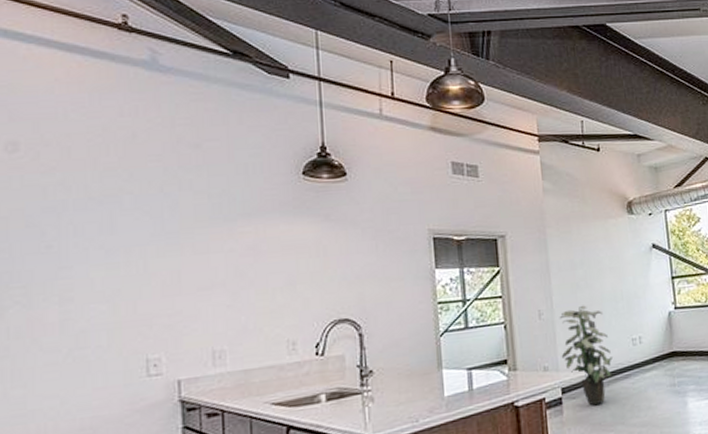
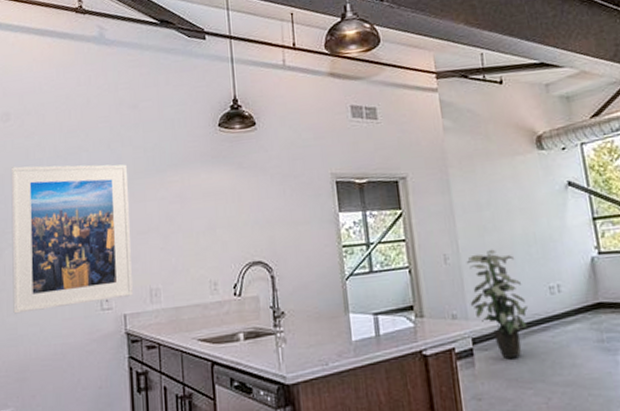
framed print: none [19,208,190,385] -> present [10,164,133,314]

